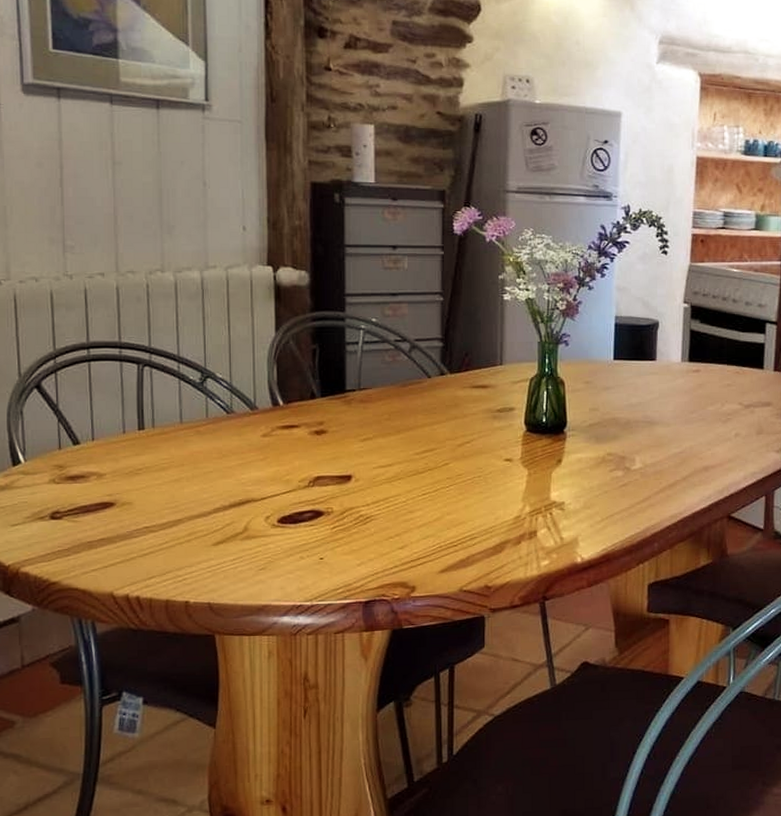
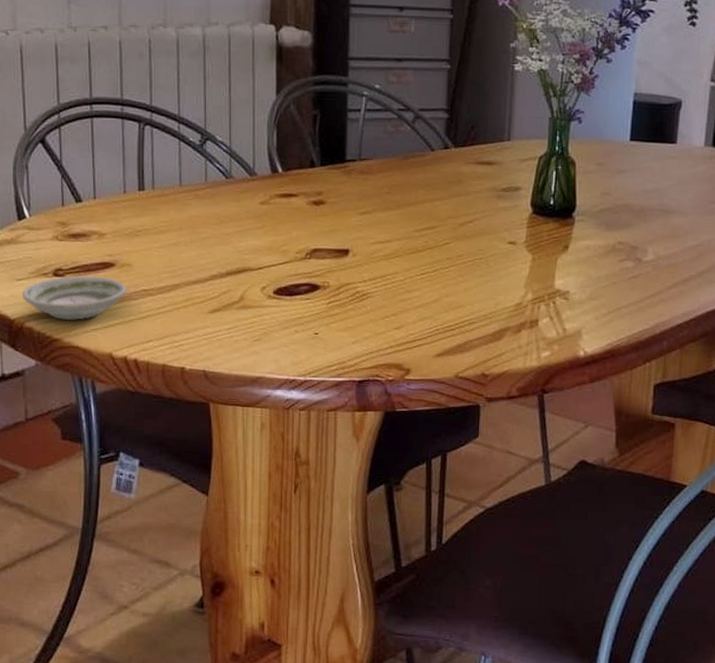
saucer: none [18,516,128,563] -> present [23,275,127,321]

